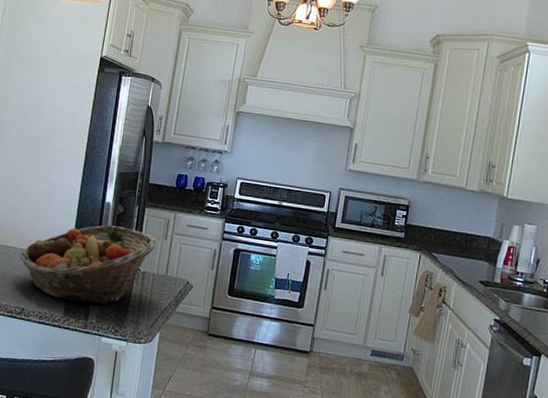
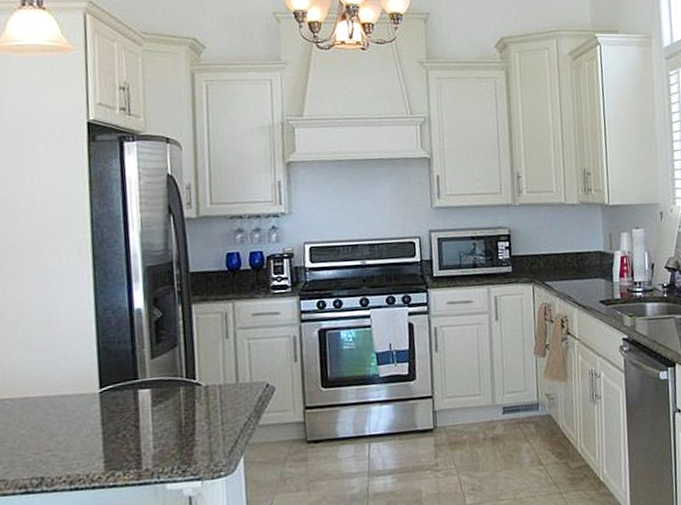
fruit basket: present [20,225,158,305] -> none [23,335,217,451]

